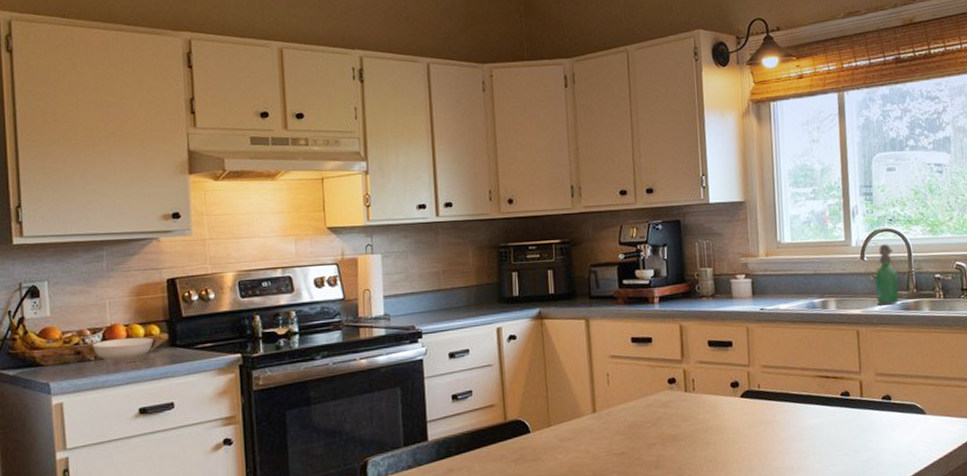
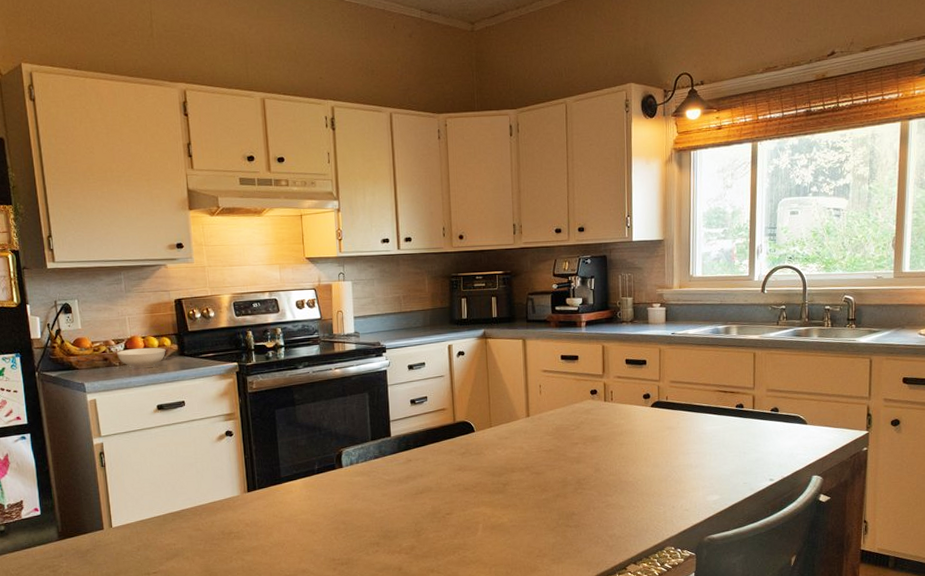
soap dispenser: present [875,244,900,305] -> none [772,279,794,332]

